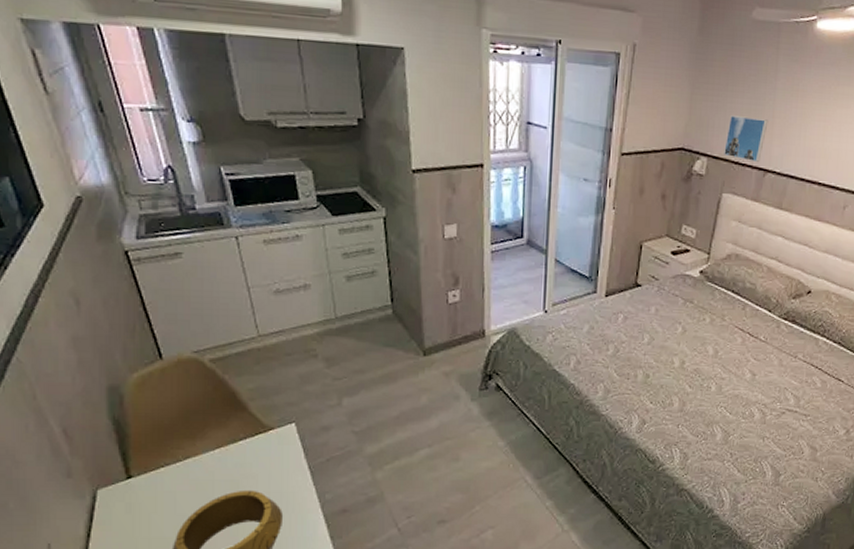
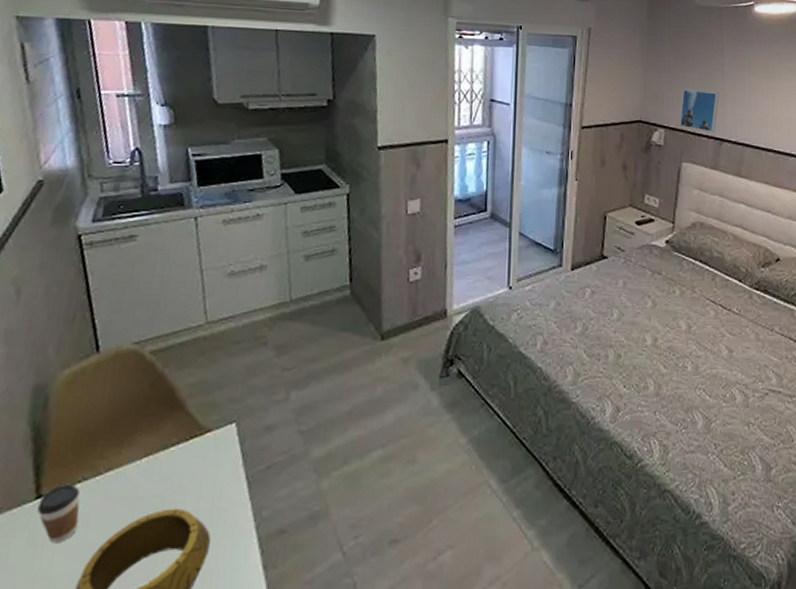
coffee cup: none [130,467,167,514] -> present [37,483,80,544]

